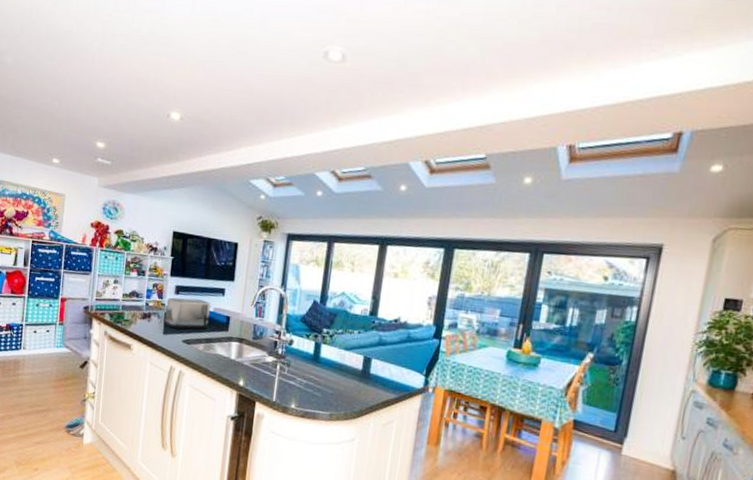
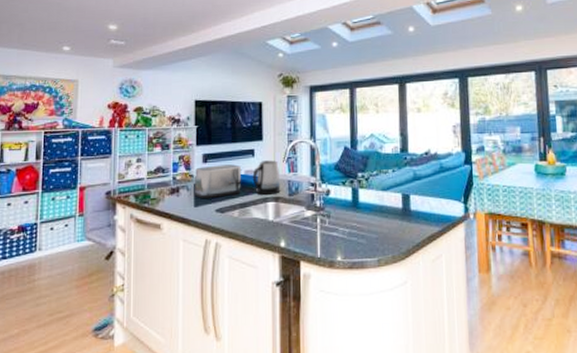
kettle: none [220,300,247,336] -> present [252,159,281,196]

